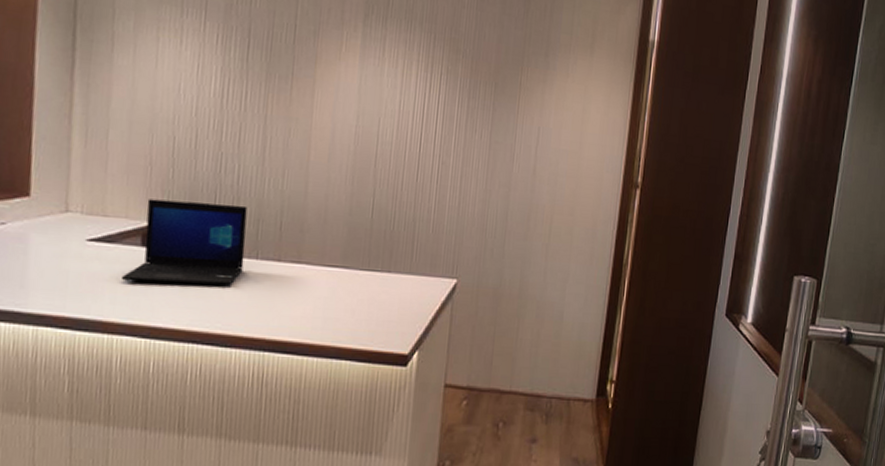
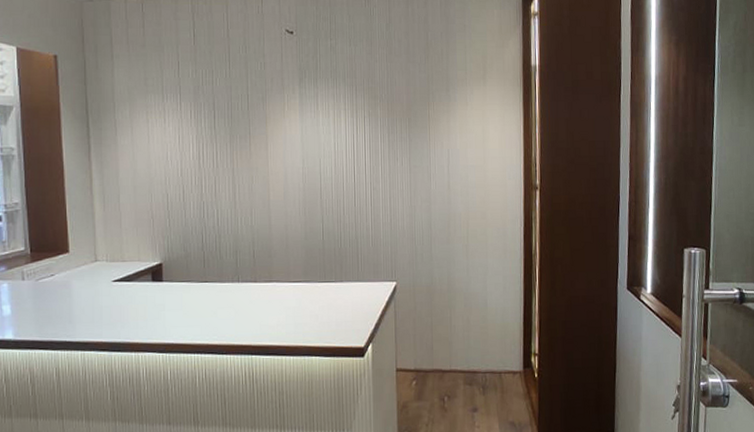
laptop: present [120,199,248,286] -> none [139,242,229,310]

